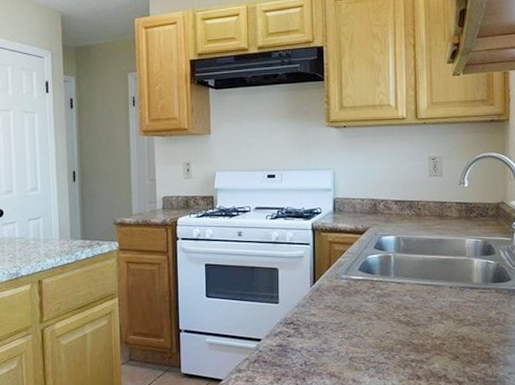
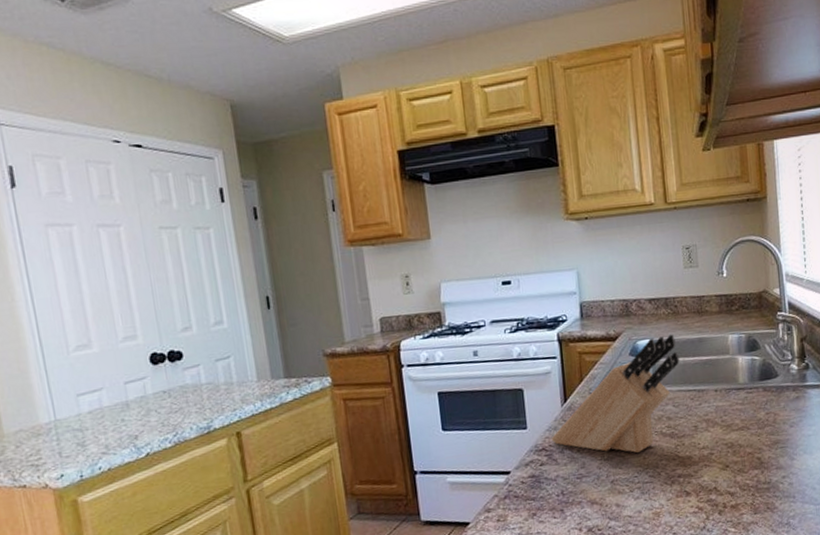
knife block: none [299,233,420,336] -> present [551,334,680,454]

